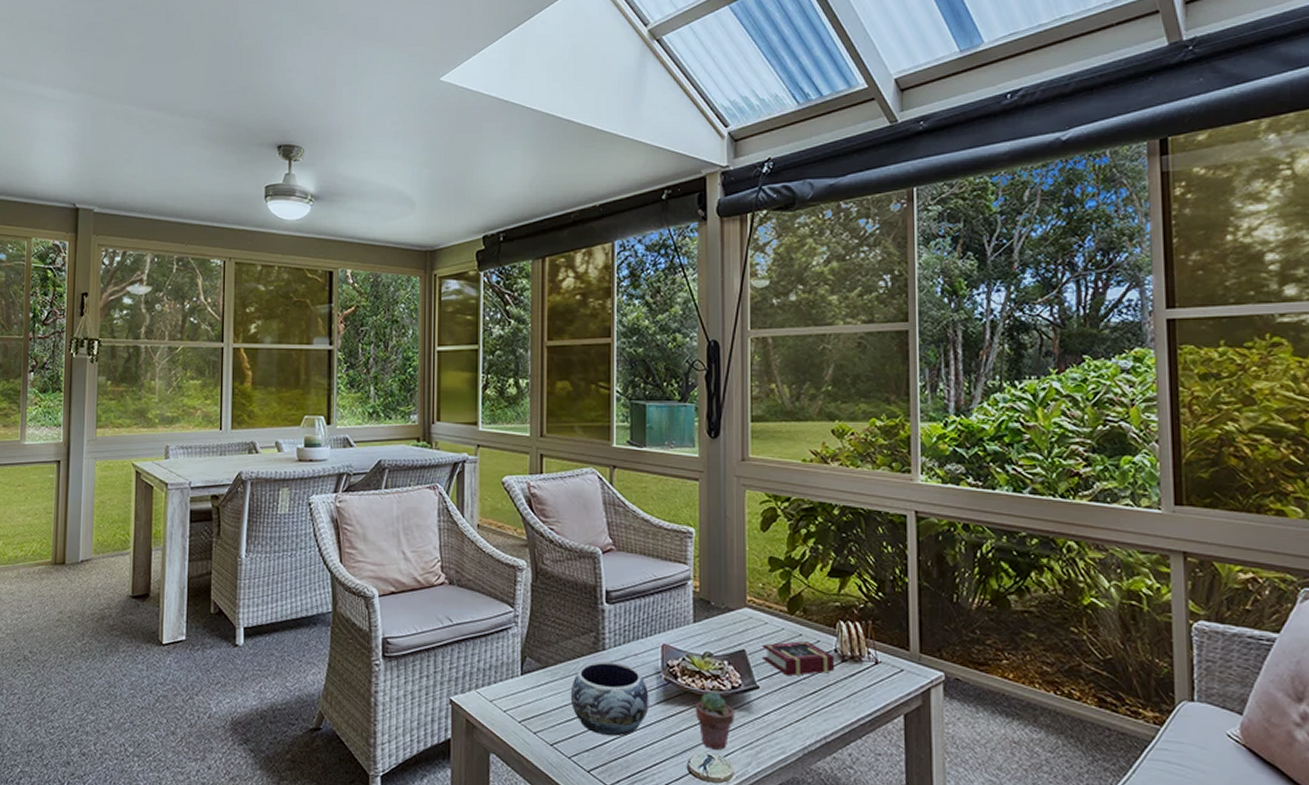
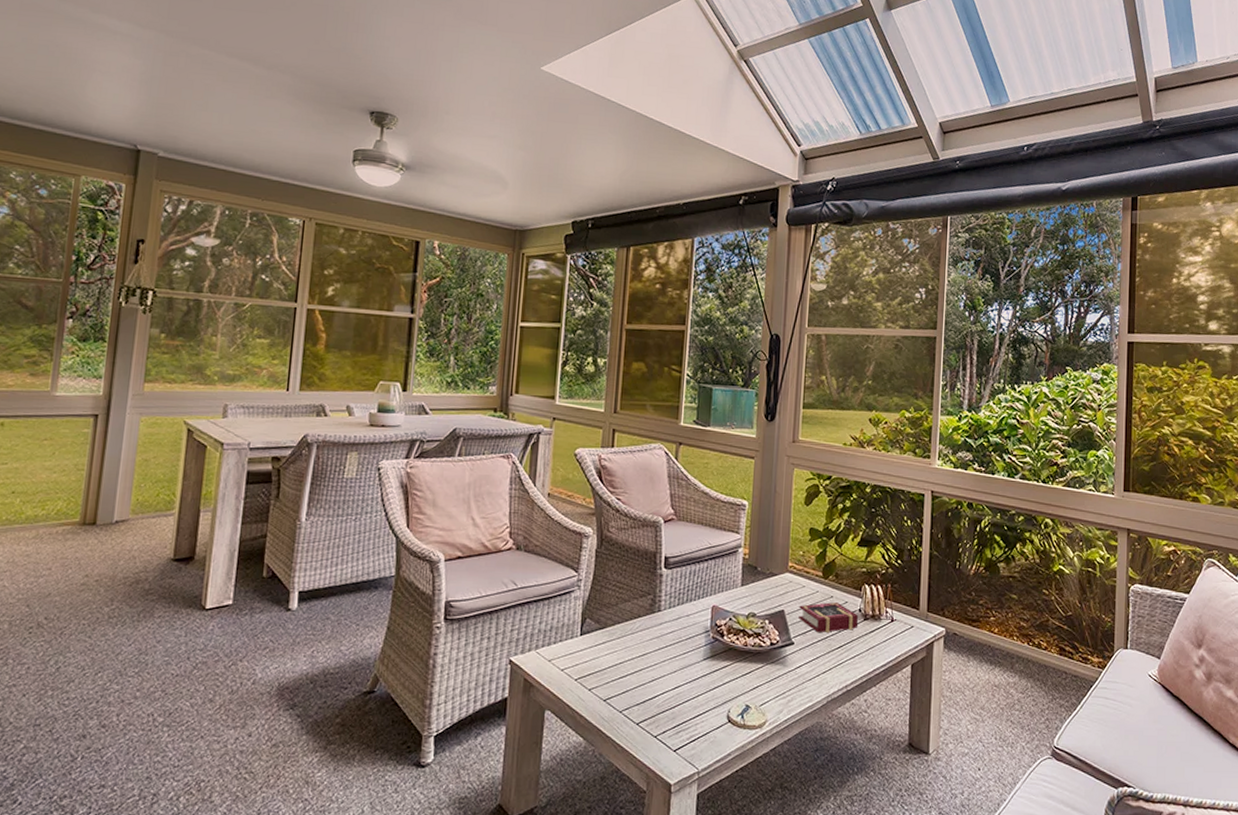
decorative bowl: present [570,661,649,737] -> none [625,622,698,691]
potted succulent: present [696,692,735,750] -> none [738,648,772,700]

